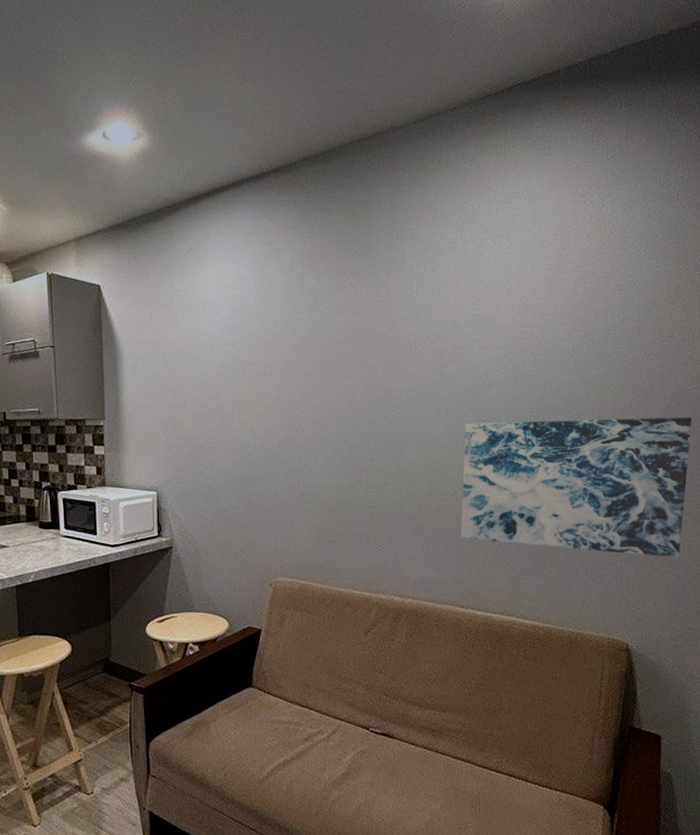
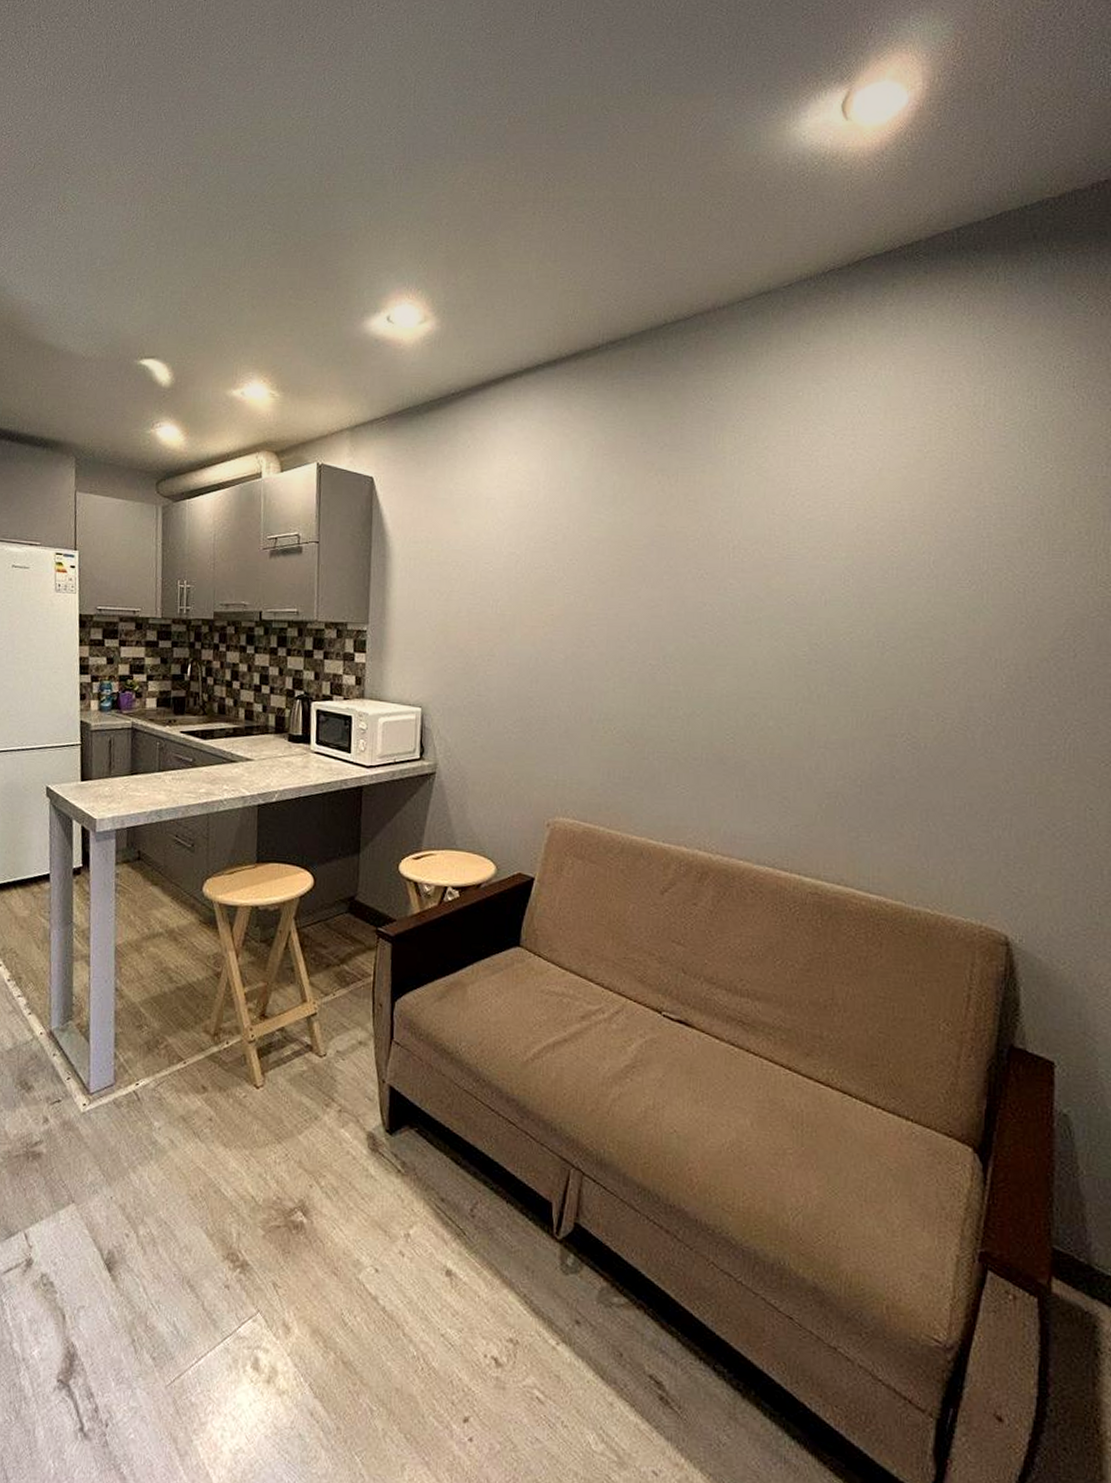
wall art: present [461,417,692,558] -> none [785,646,1095,830]

